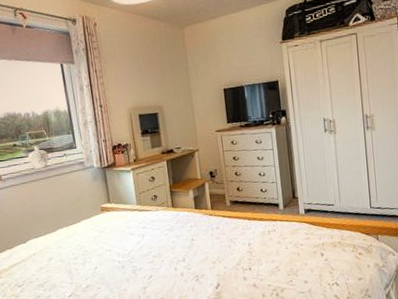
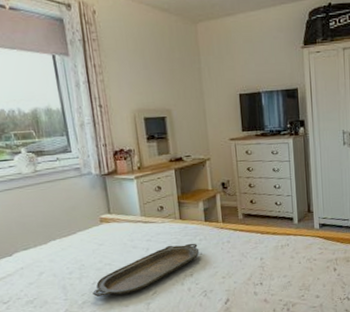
serving tray: none [95,229,191,281] -> present [92,243,200,297]

